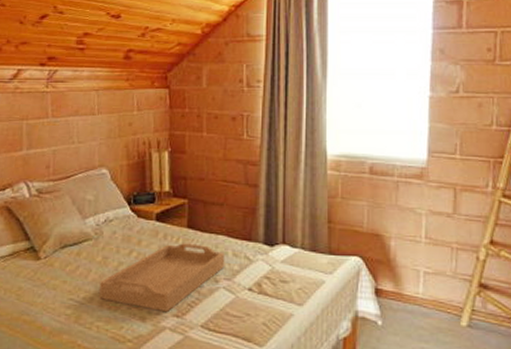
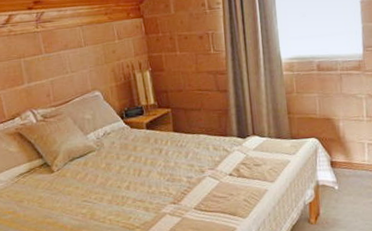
serving tray: present [99,243,226,313] -> none [106,144,208,202]

